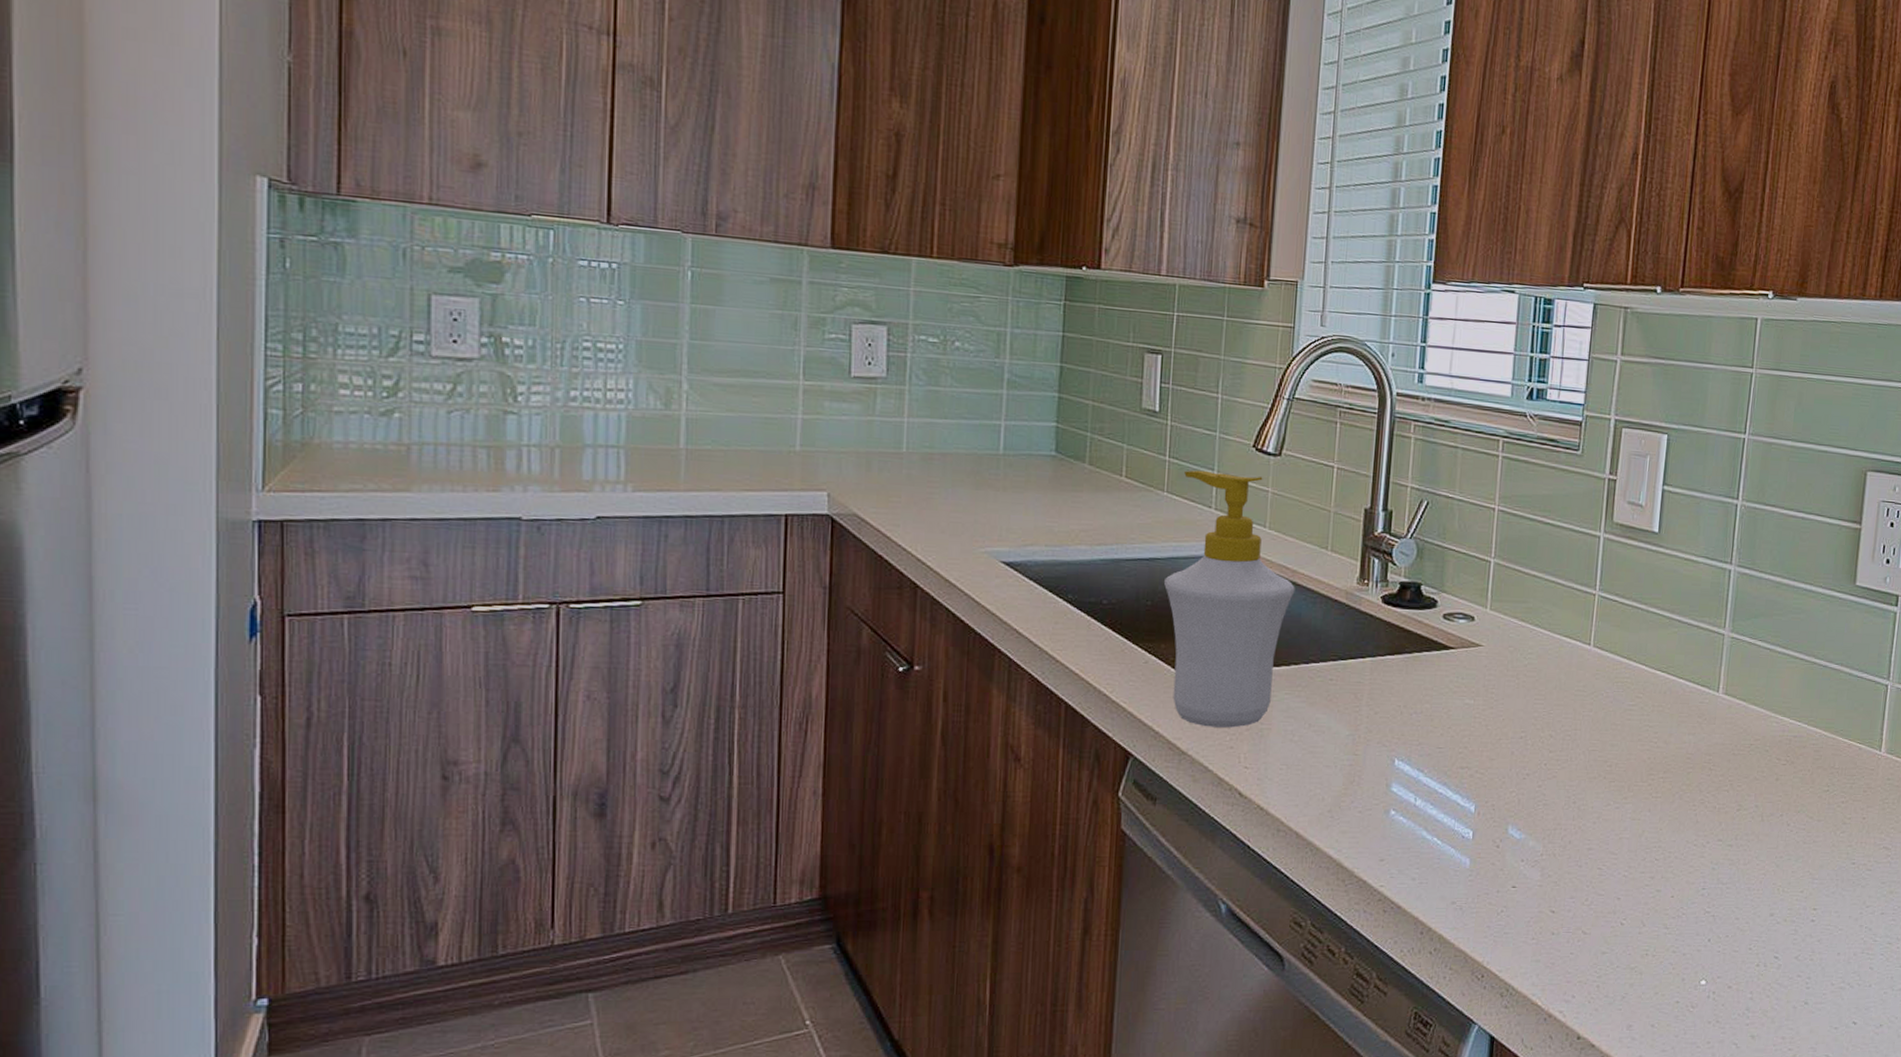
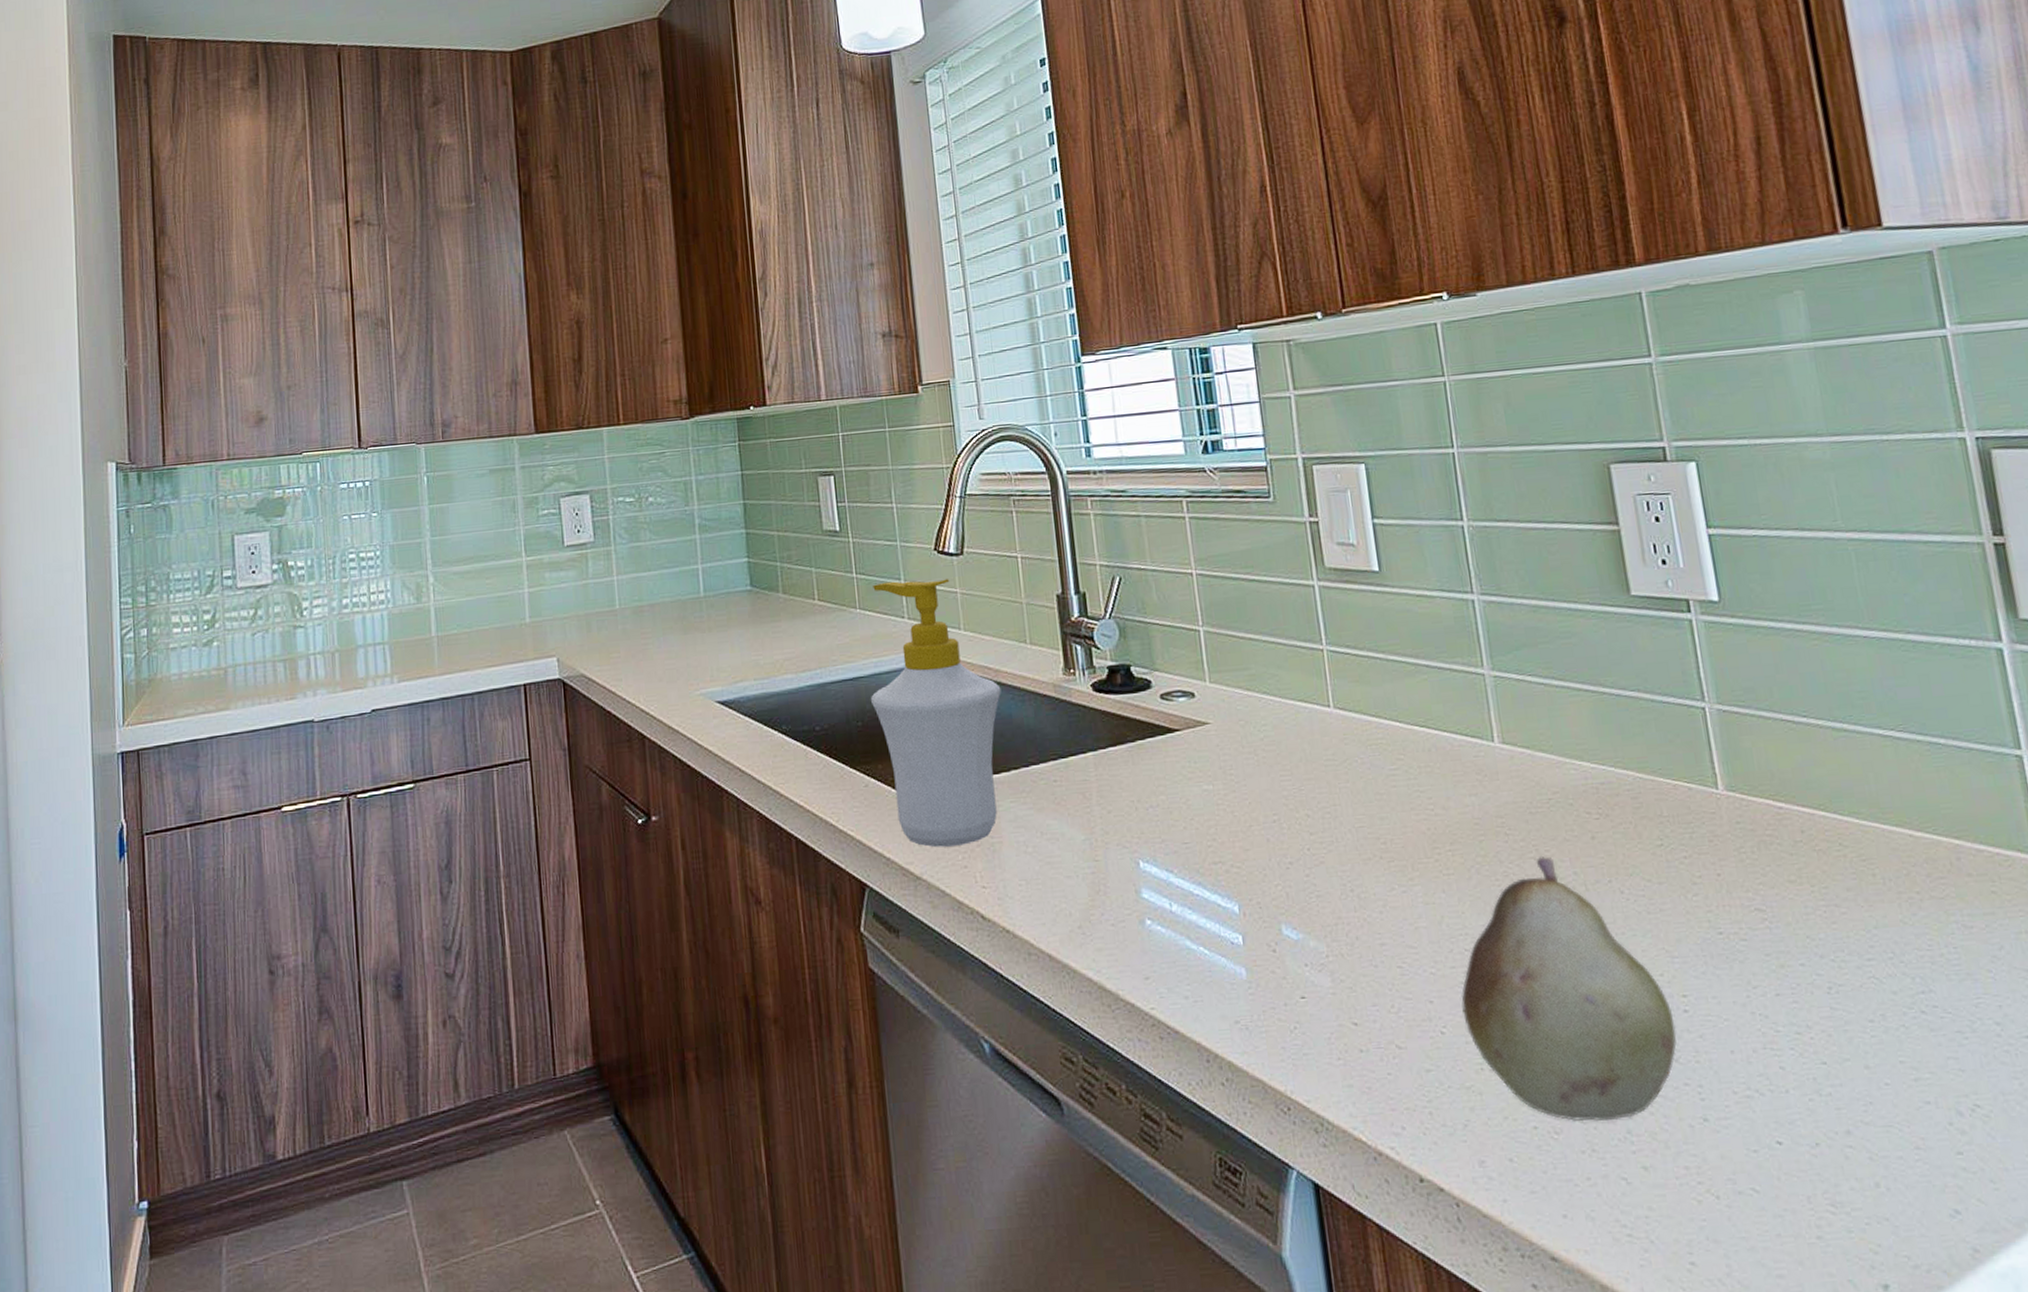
fruit: none [1641,790,1803,1000] -> present [1461,857,1677,1122]

